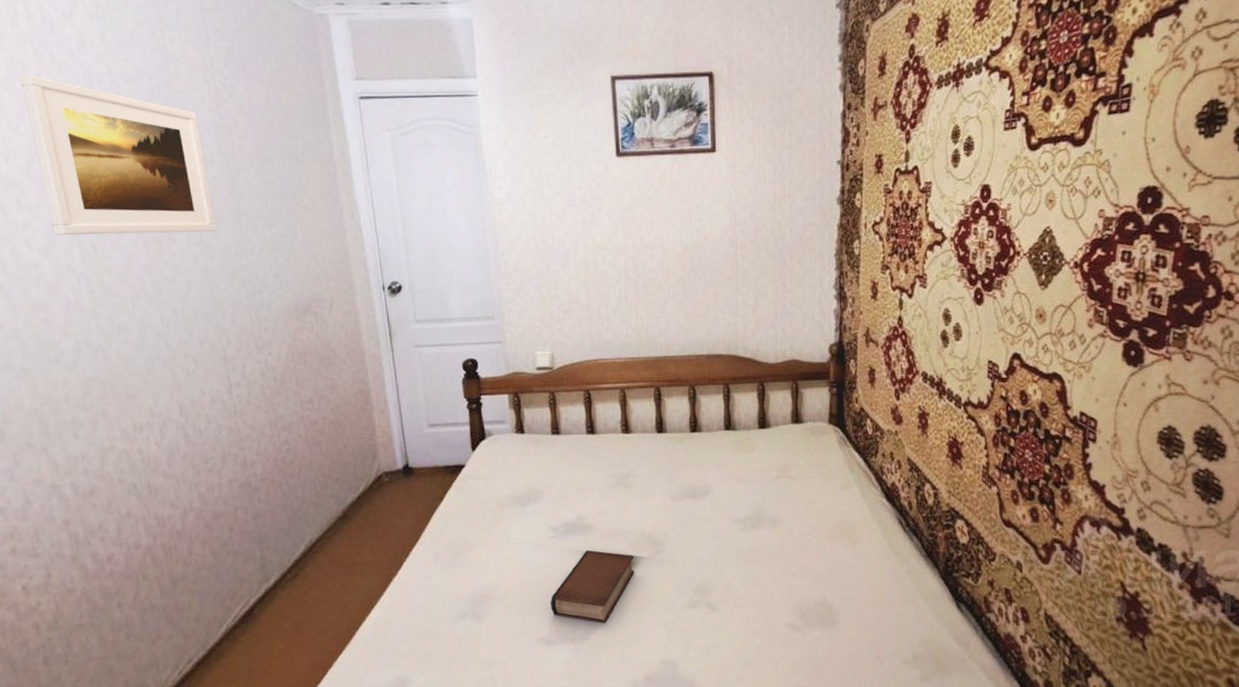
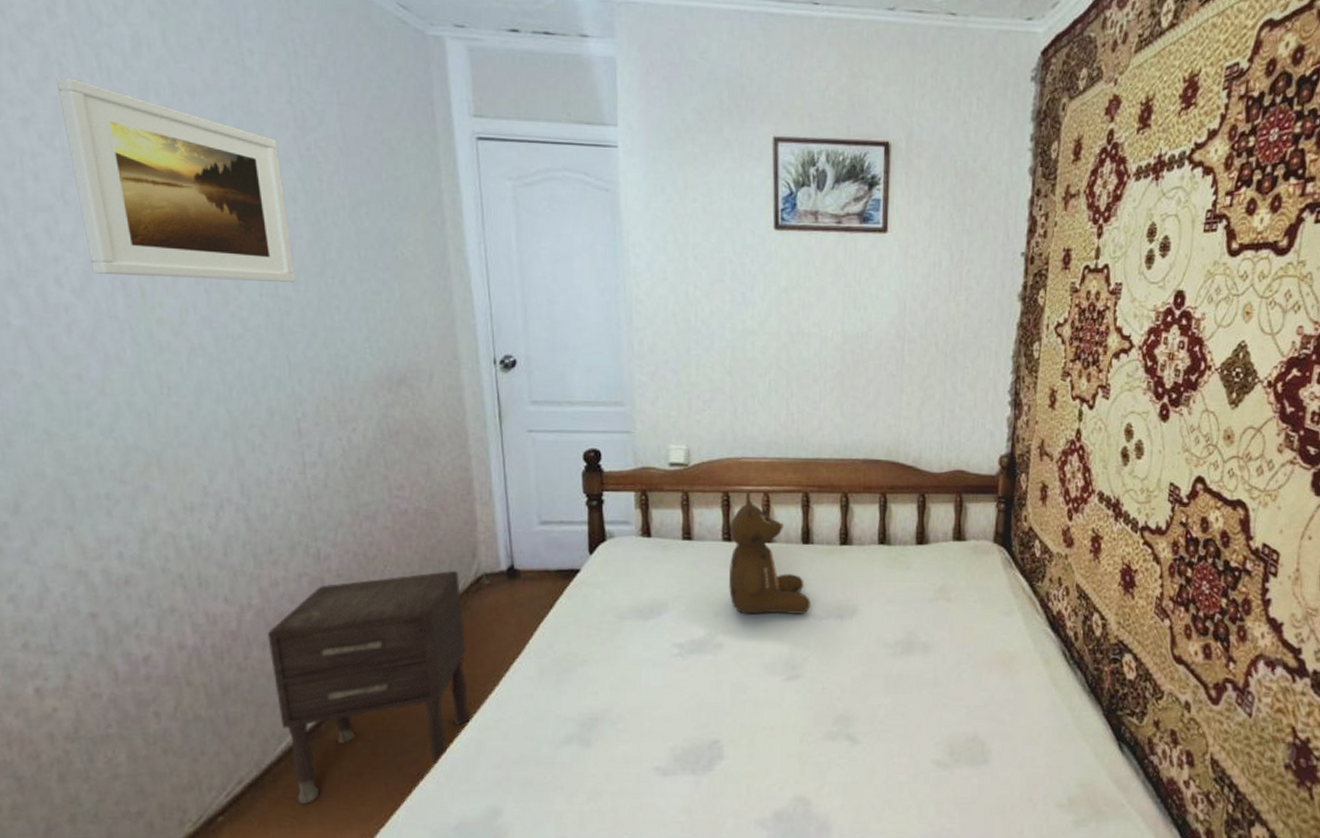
nightstand: none [207,471,378,678] -> present [268,571,470,804]
book: present [550,550,635,623] -> none [670,672,769,753]
teddy bear: none [593,389,667,498] -> present [729,491,810,615]

